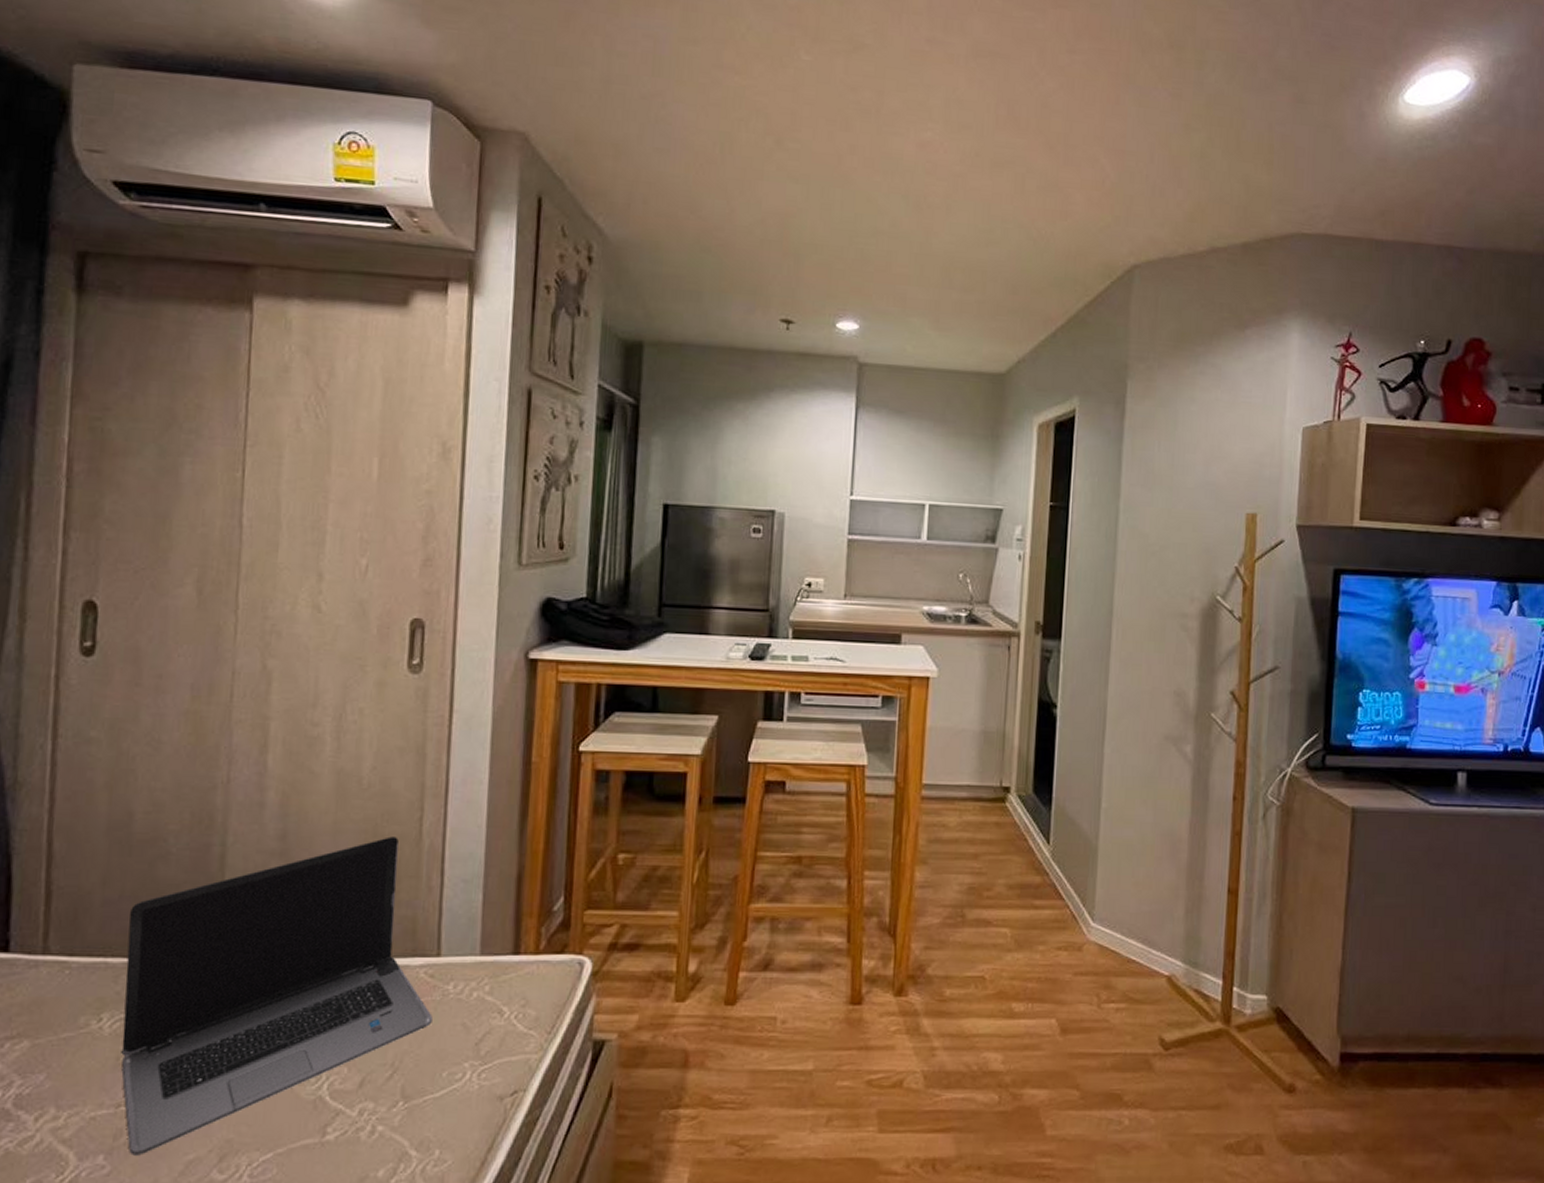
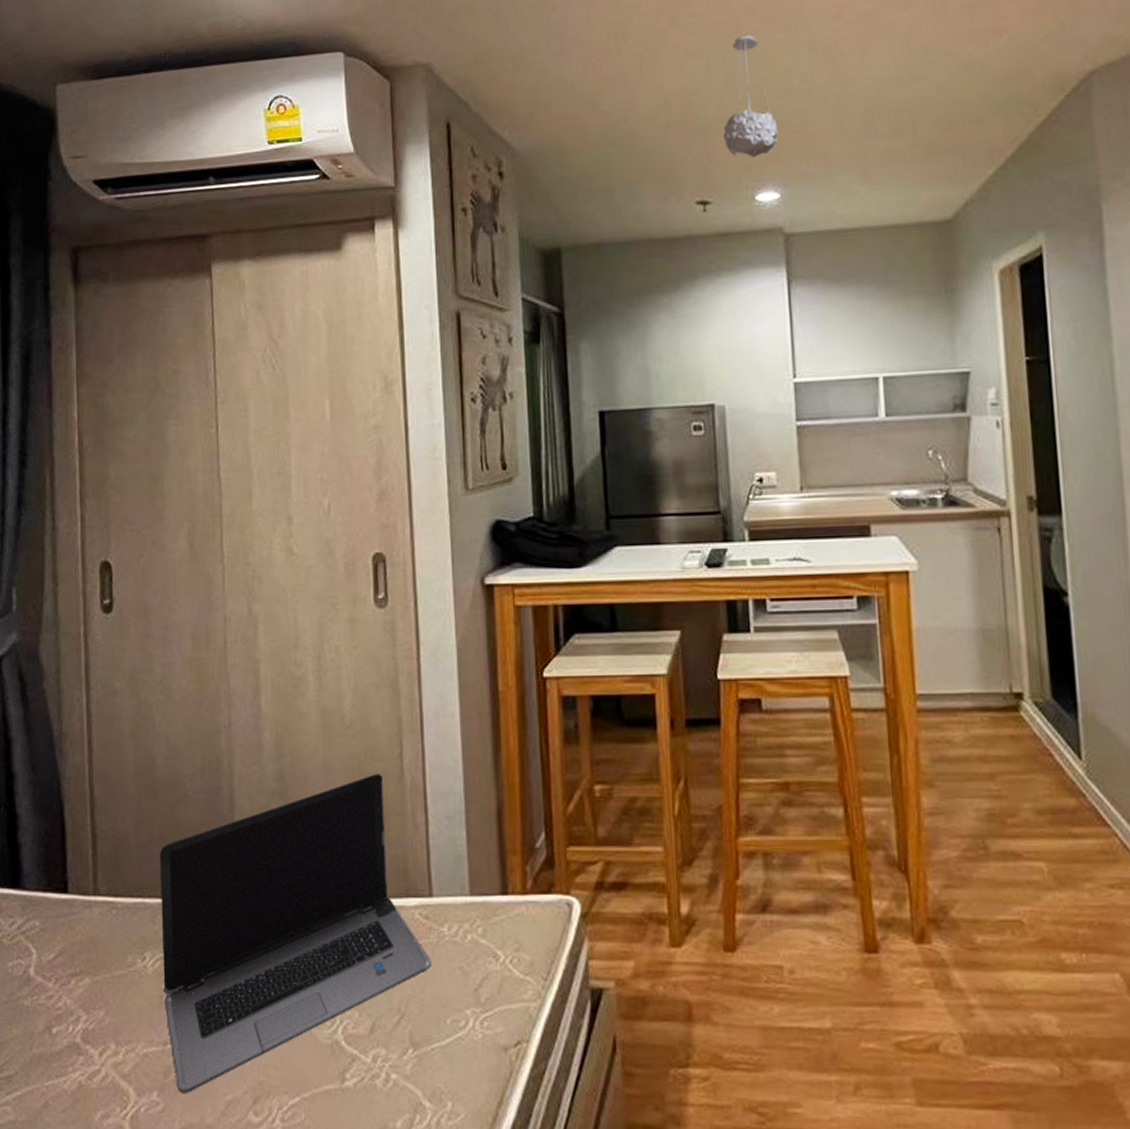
pendant light: none [814,171,865,287] -> present [723,35,778,158]

